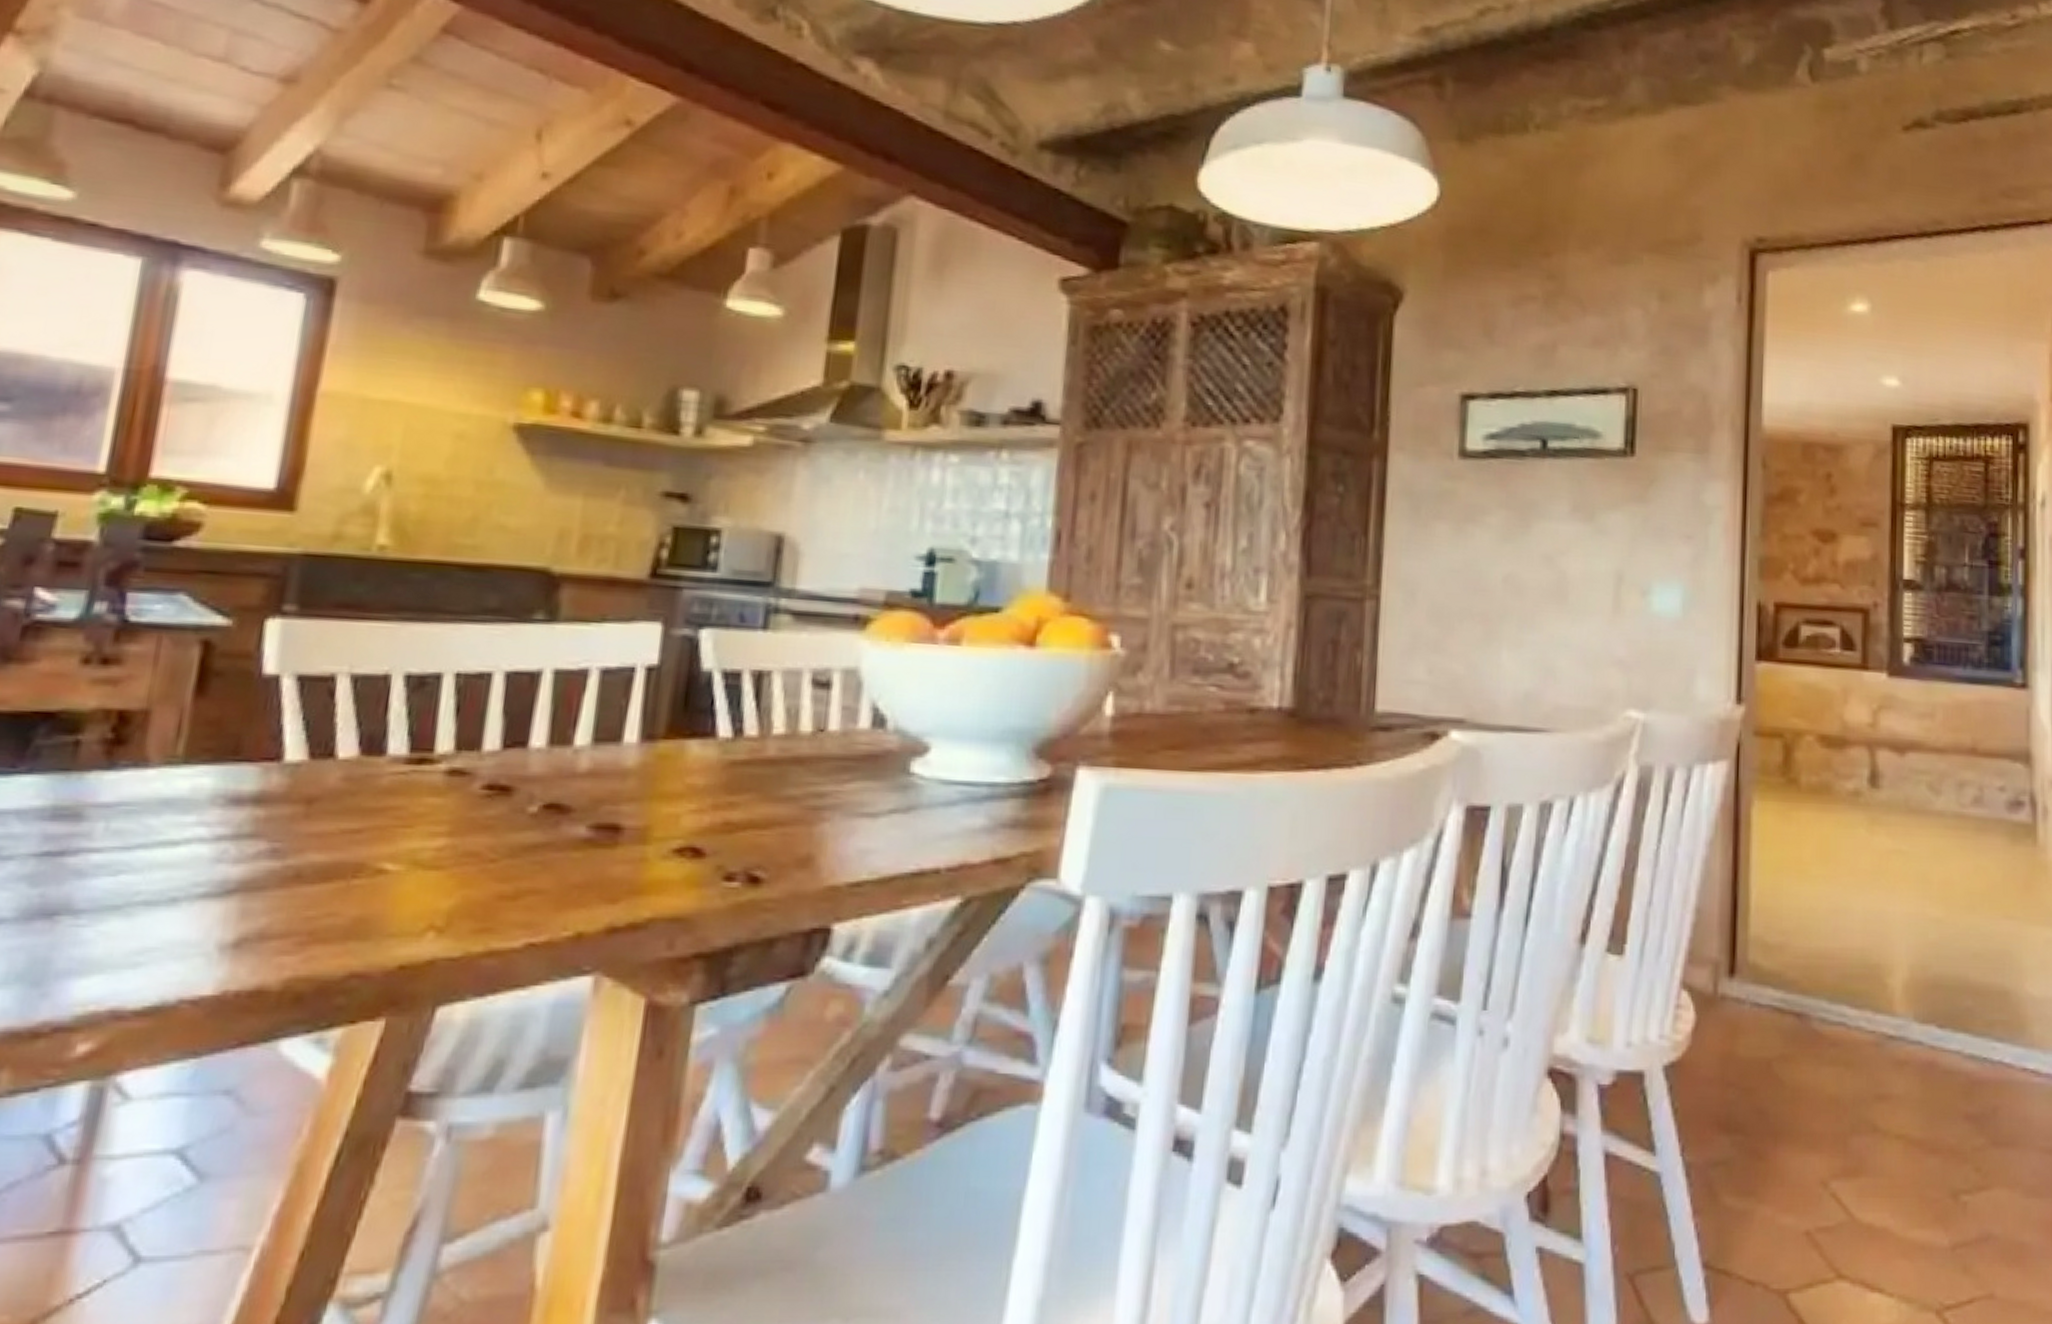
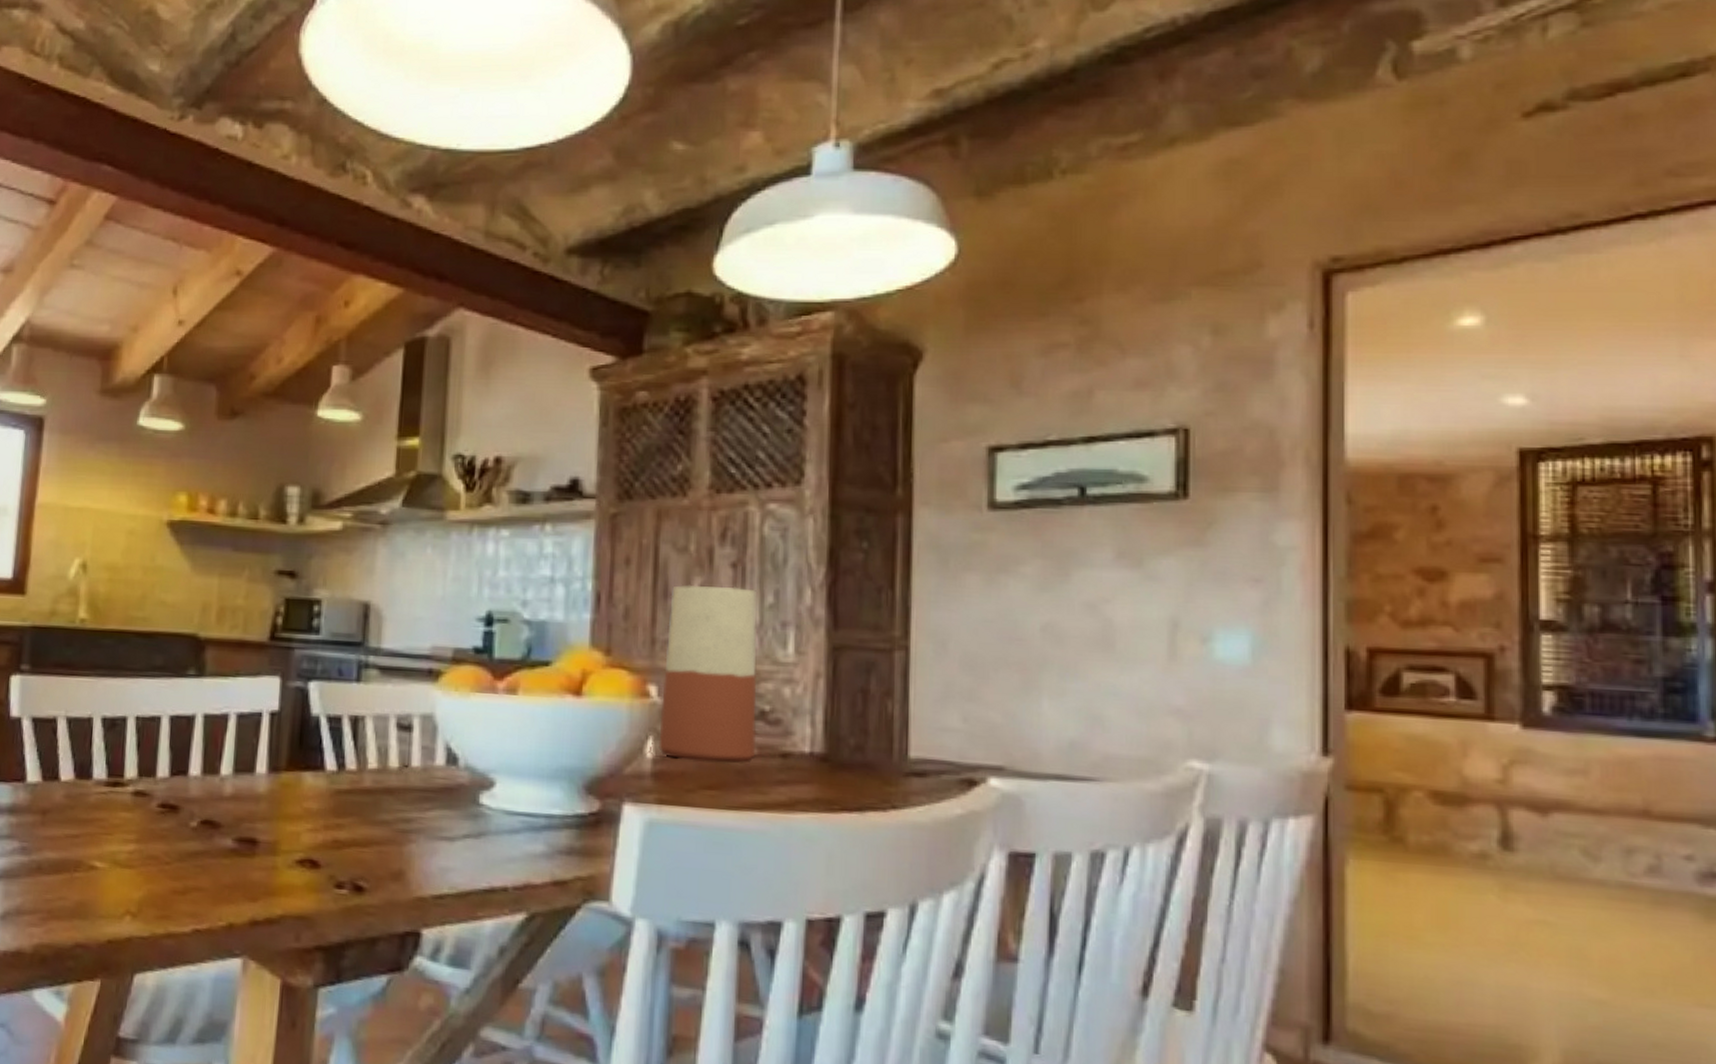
vase: none [1119,524,1230,722] -> present [658,584,758,765]

